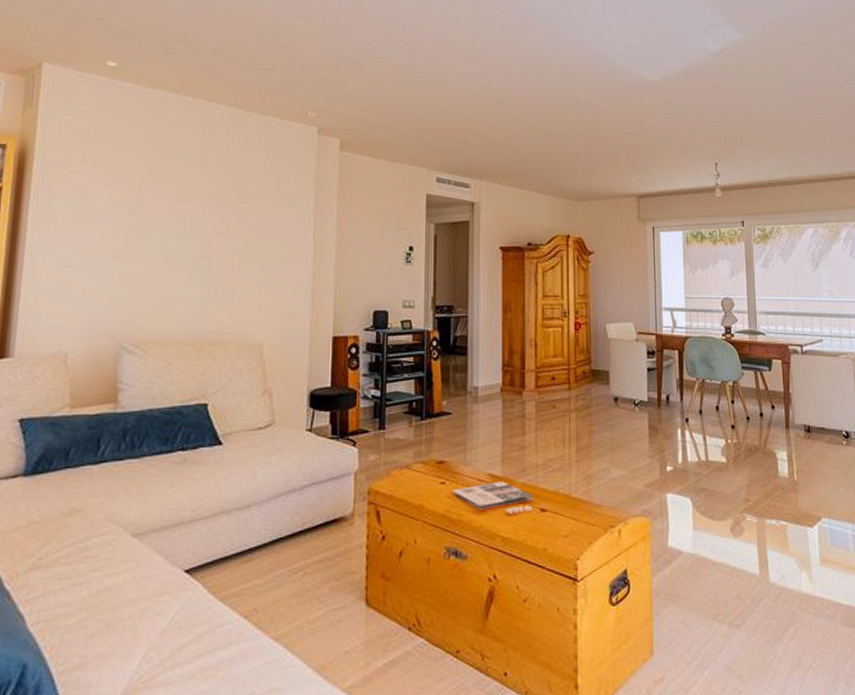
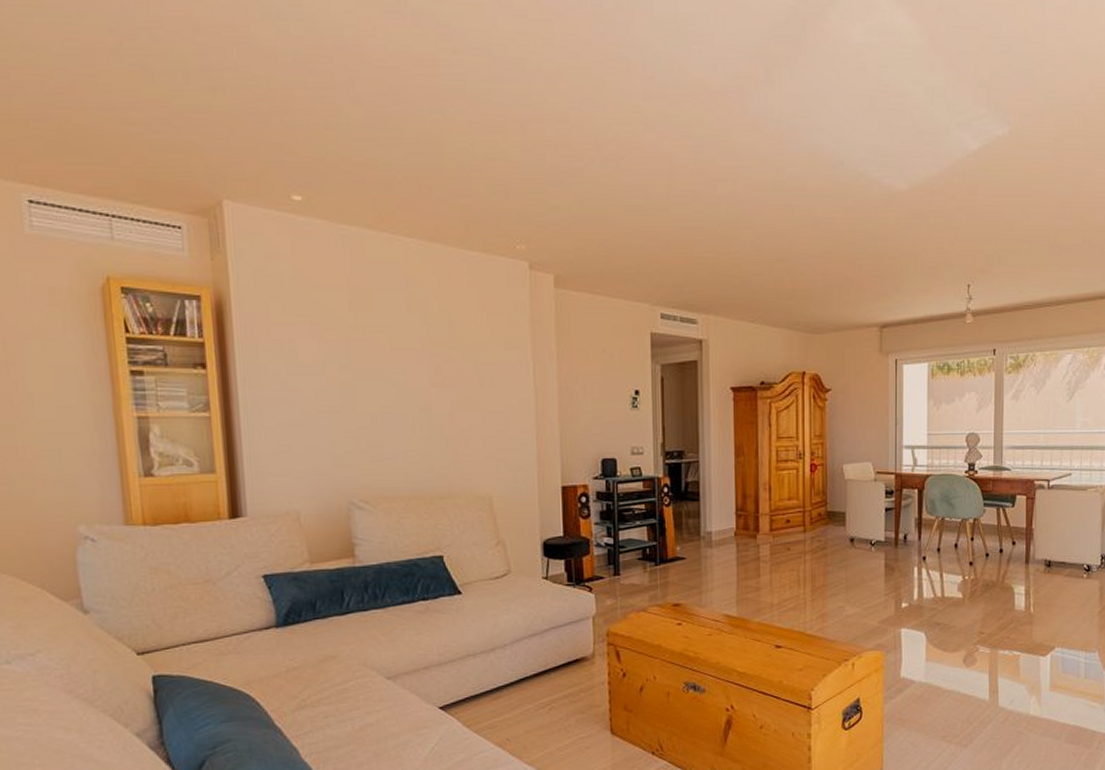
magazine: present [453,482,533,515] -> none [689,621,768,652]

